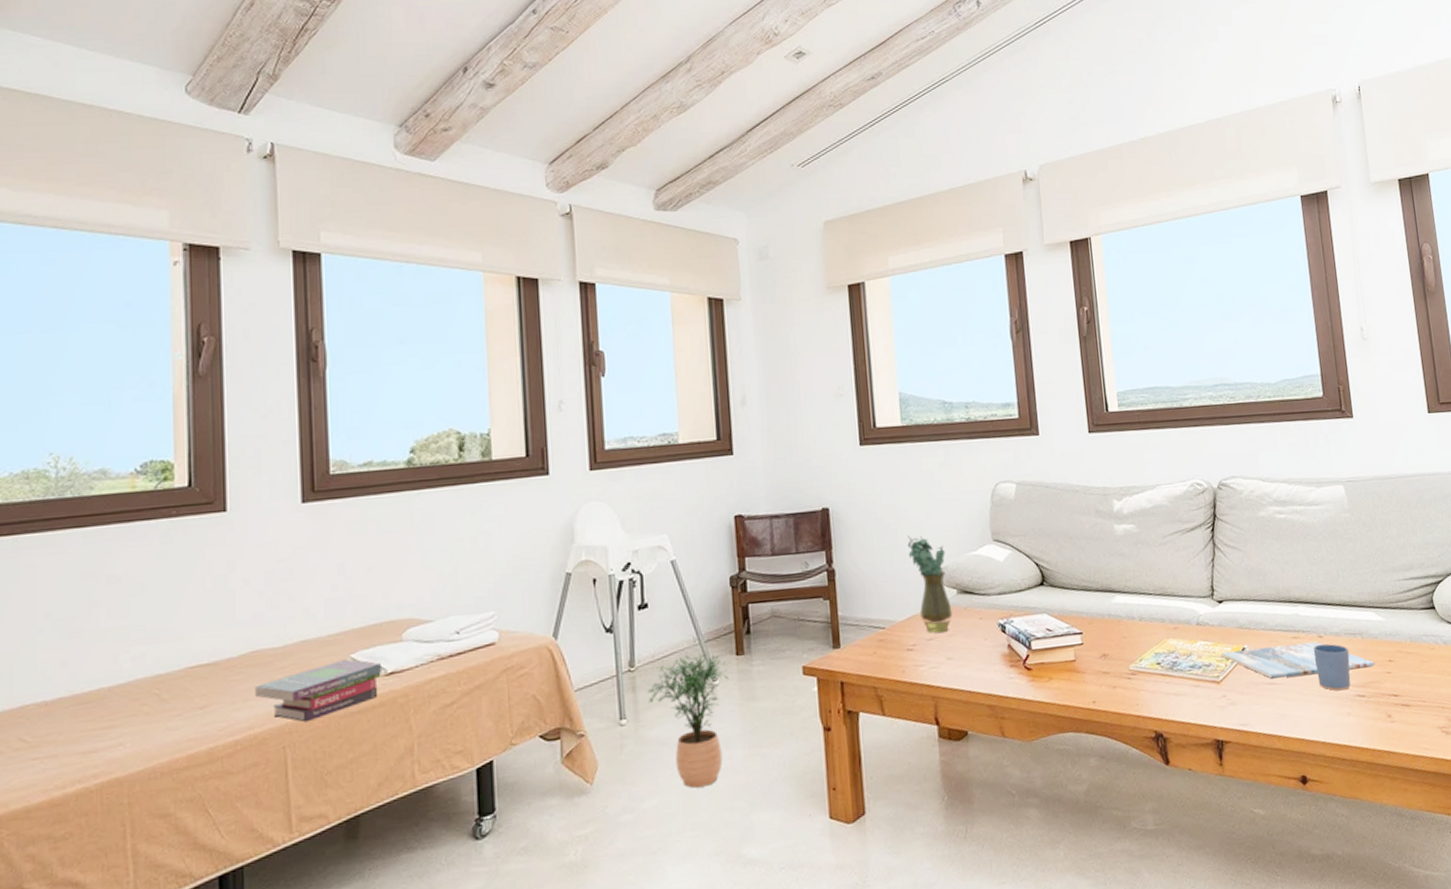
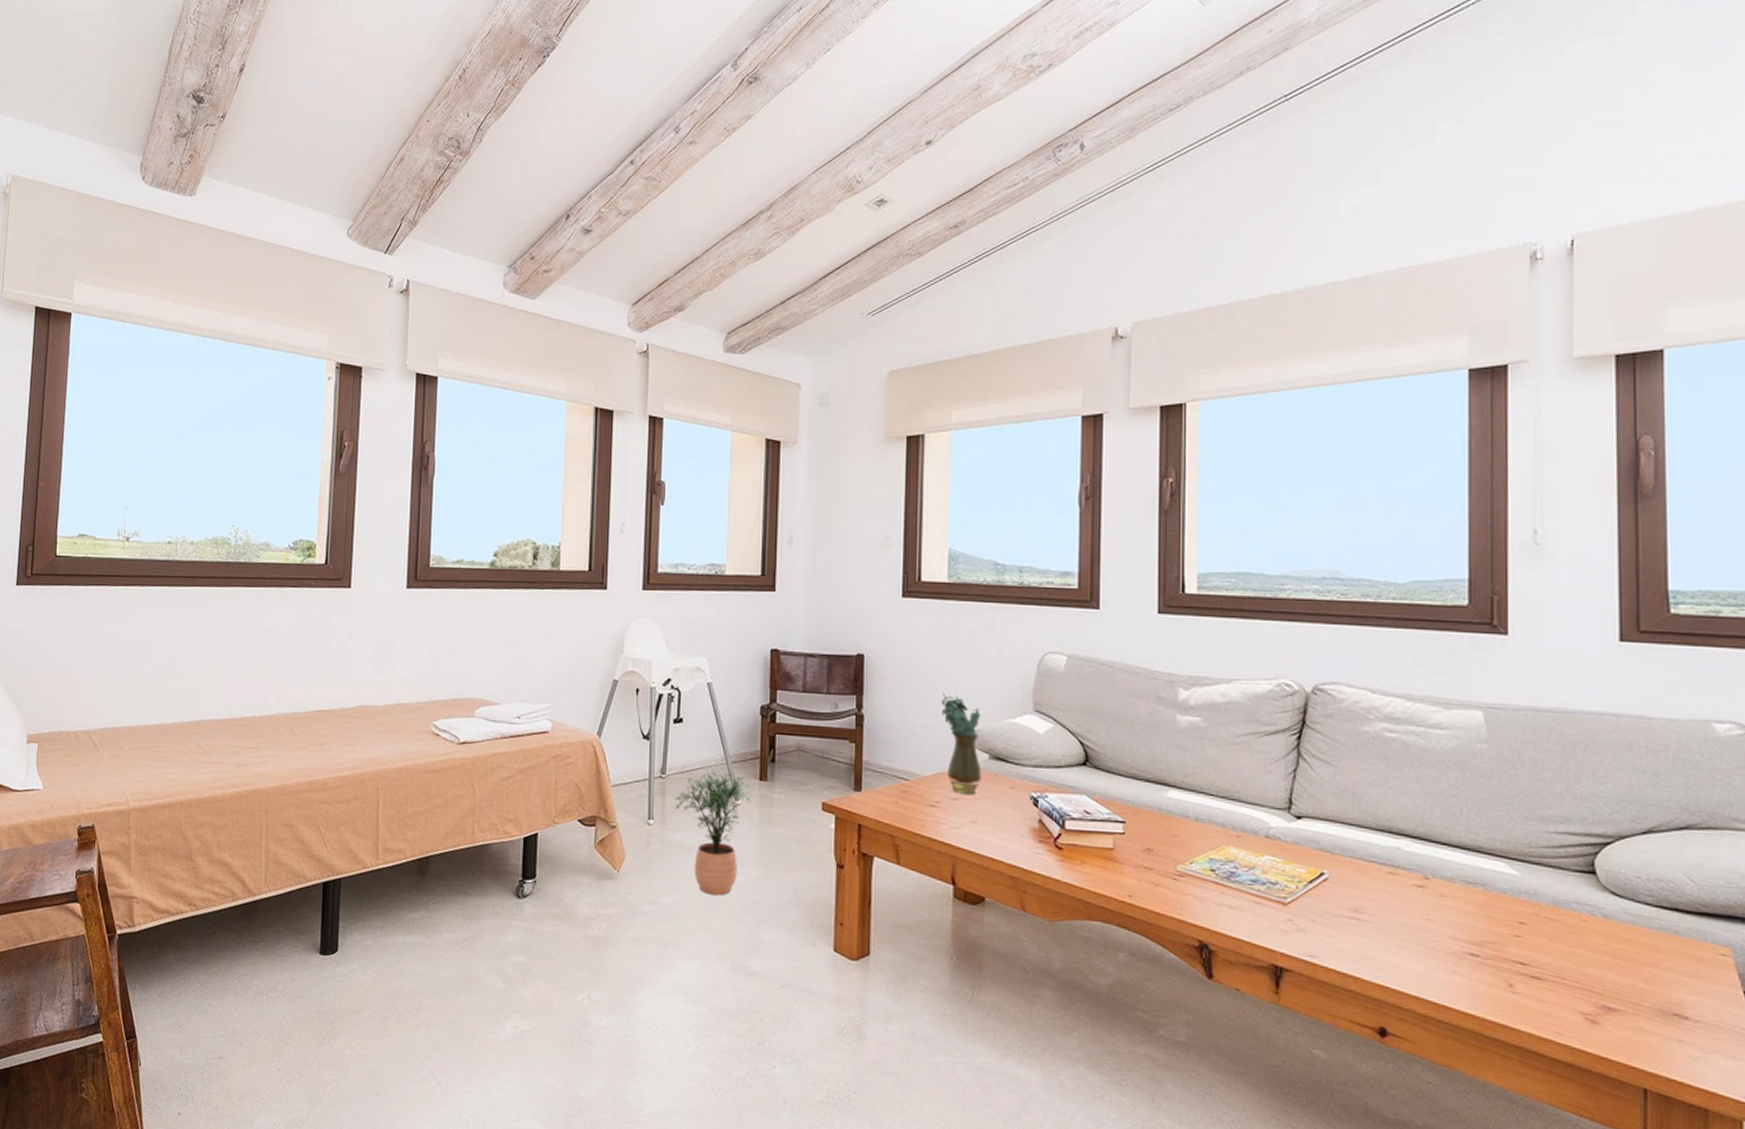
books: present [255,658,381,723] -> none [360,724,456,772]
magazine: present [1221,641,1376,679] -> none [1292,872,1499,925]
mug: present [1313,643,1351,691] -> none [1414,886,1464,944]

